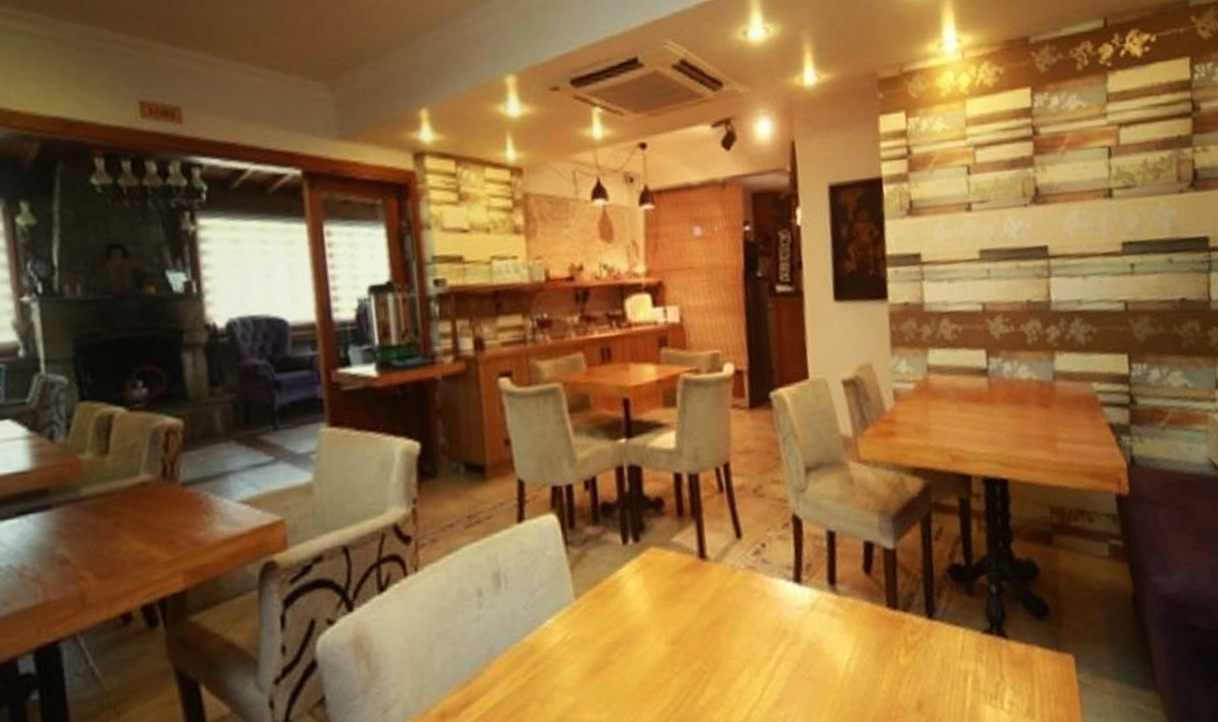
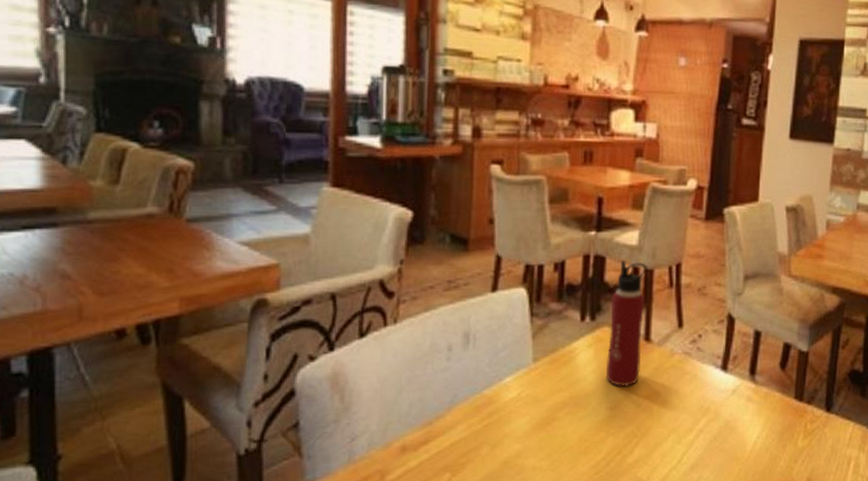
water bottle: none [654,467,700,616] -> present [605,260,648,387]

